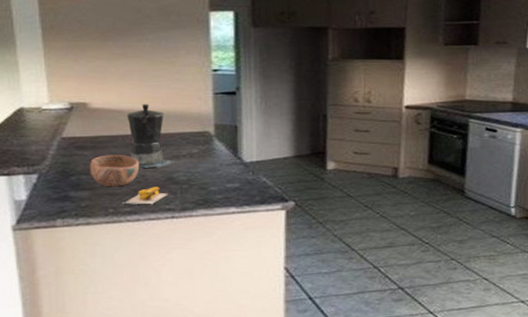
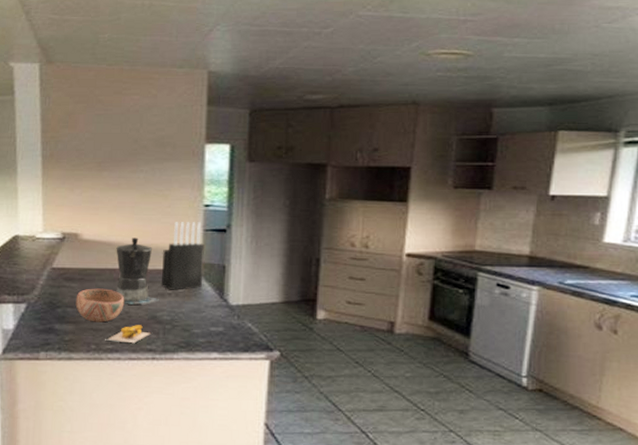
knife block: none [174,86,216,152] -> present [162,222,204,290]

